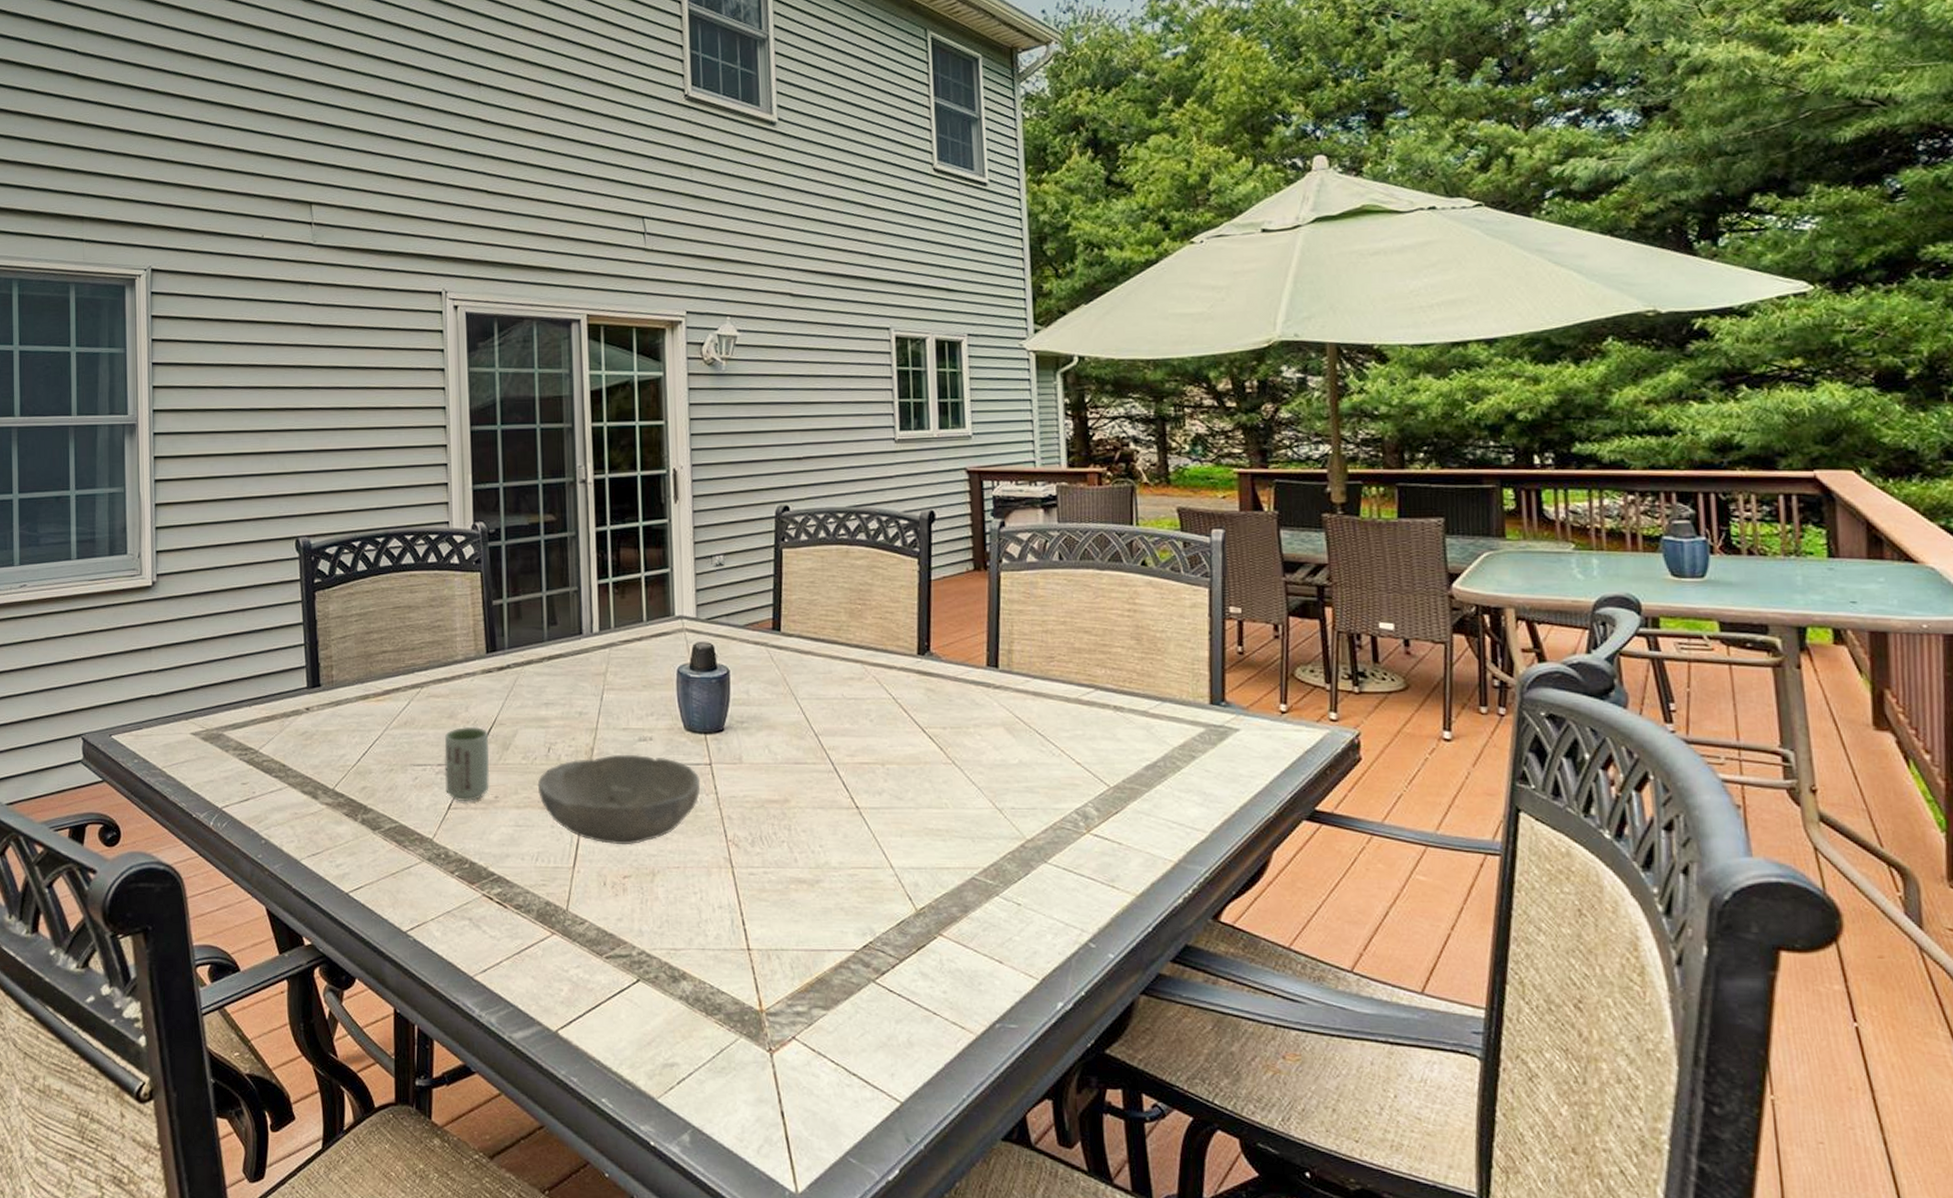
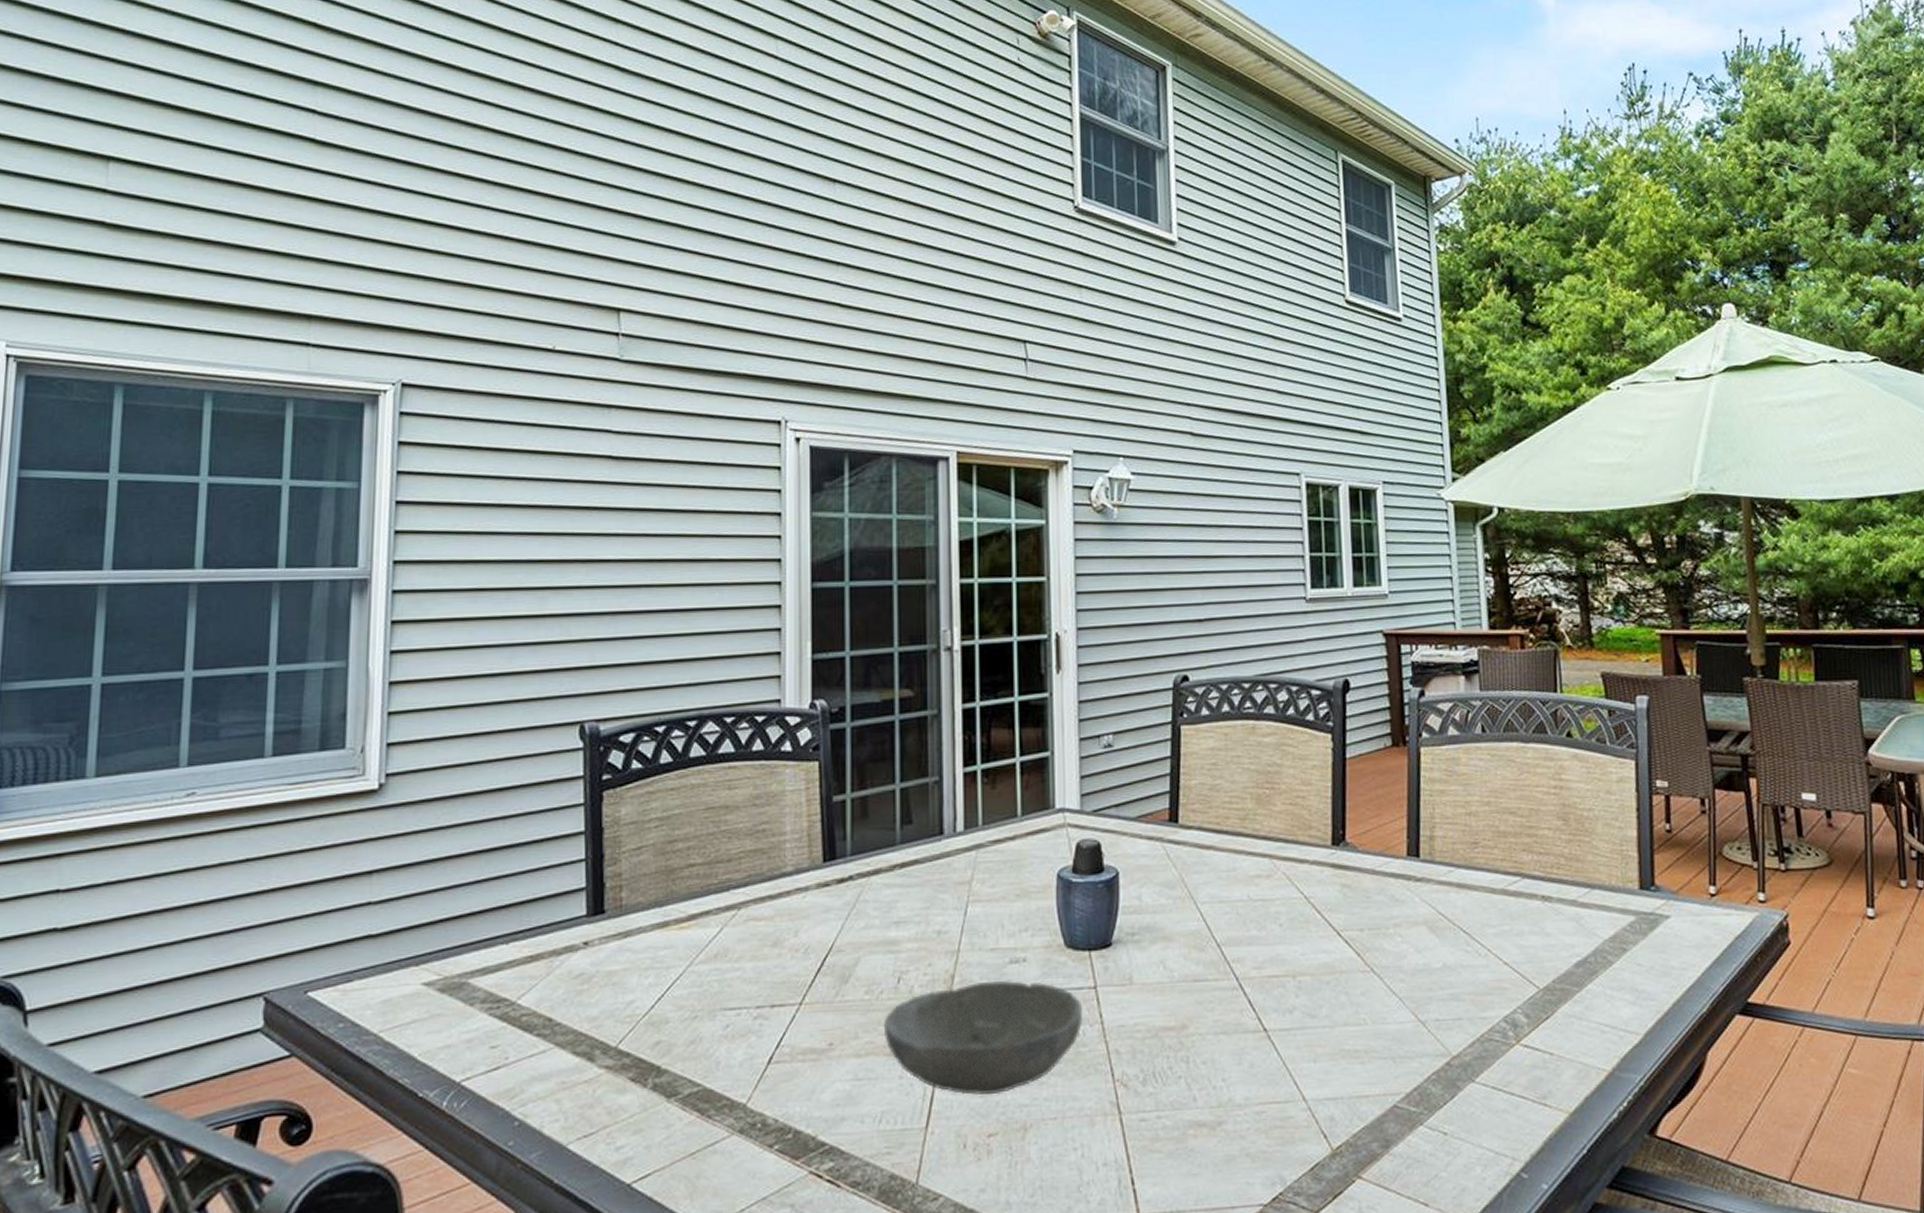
cup: present [444,726,490,802] -> none [764,955,824,1054]

